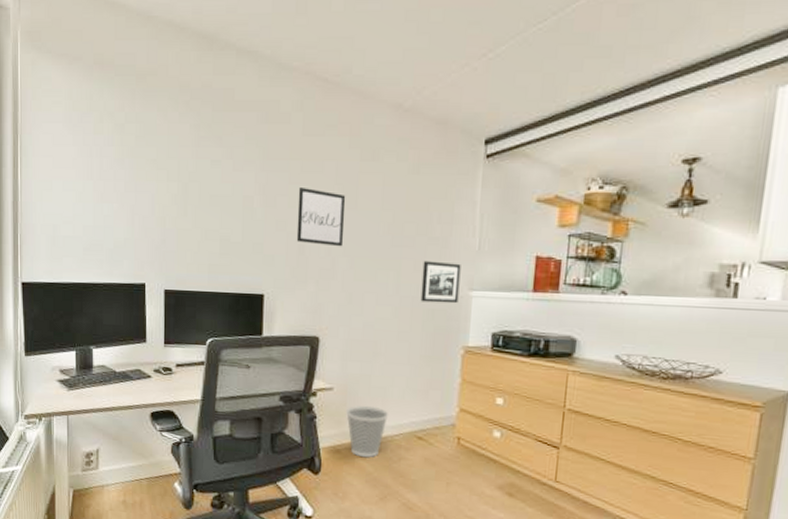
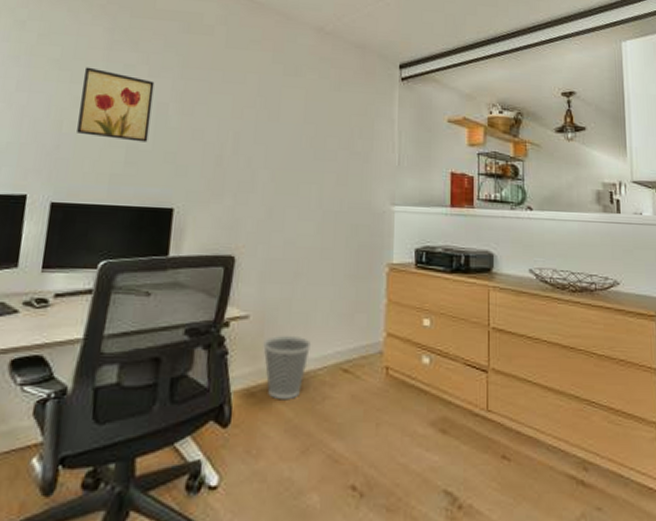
wall art: none [177,165,239,234] -> present [77,67,155,142]
wall art: present [296,188,346,247] -> none [214,97,268,159]
picture frame: present [420,260,461,304] -> none [344,174,383,219]

